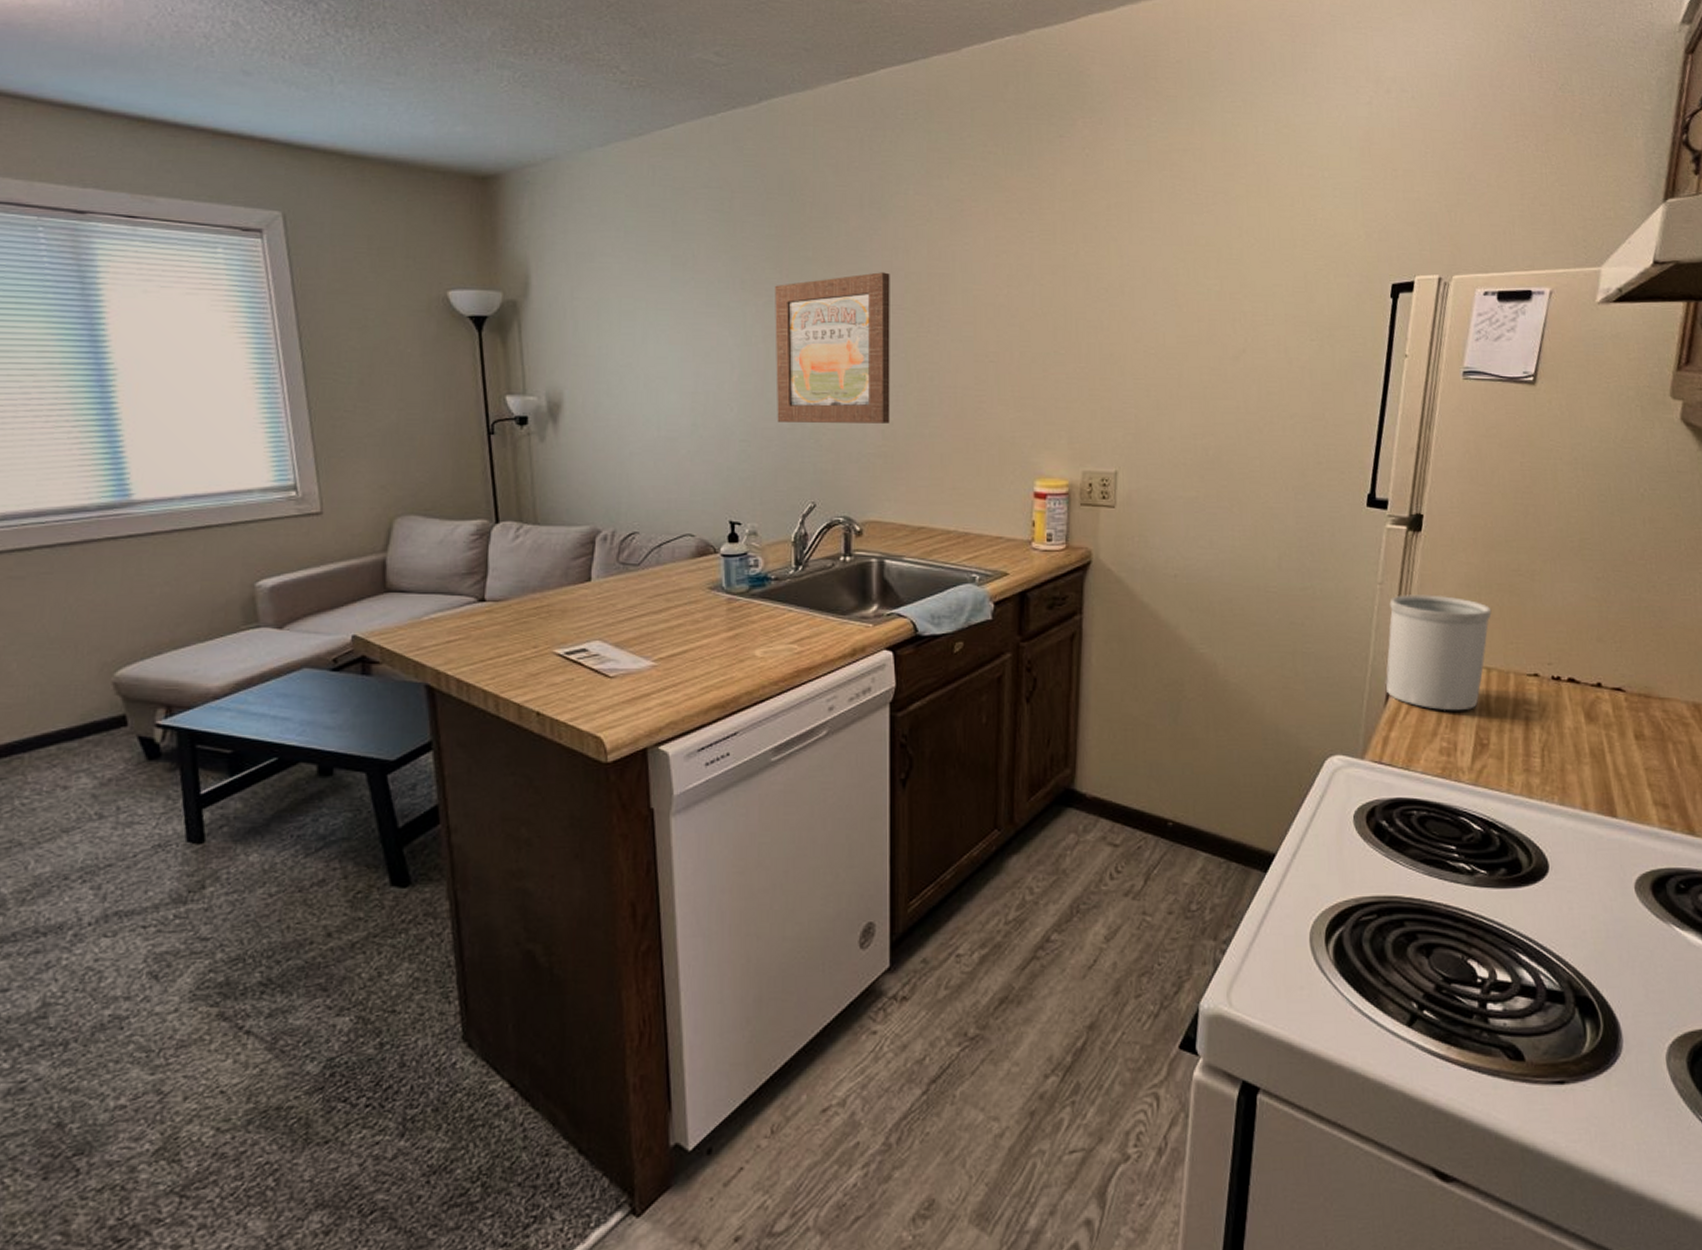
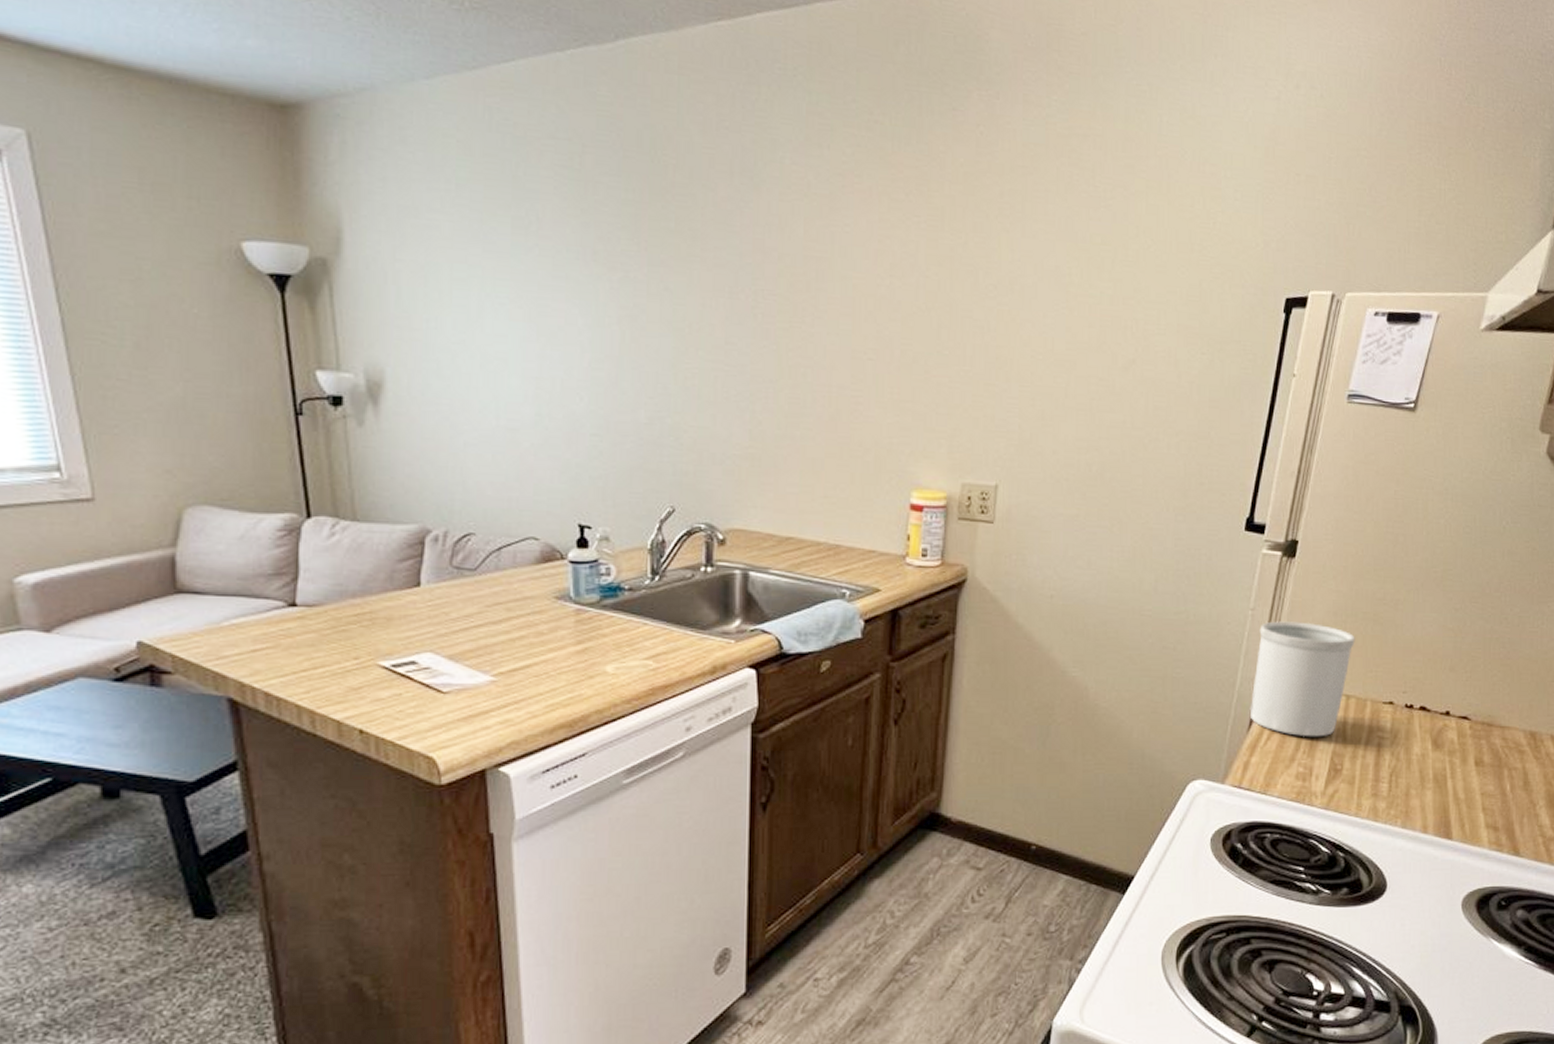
wall art: present [775,272,890,424] -> none [631,251,762,423]

